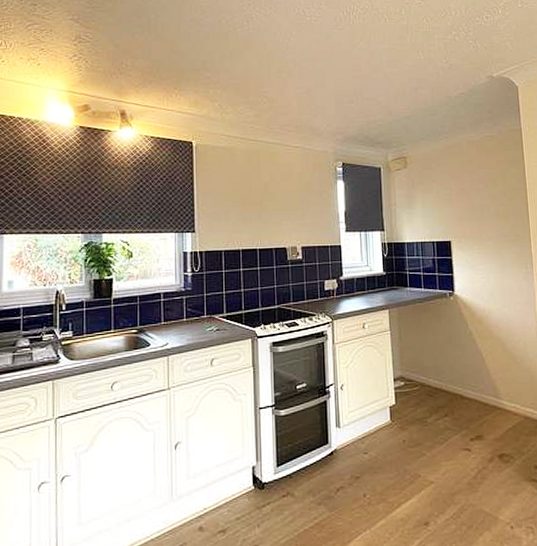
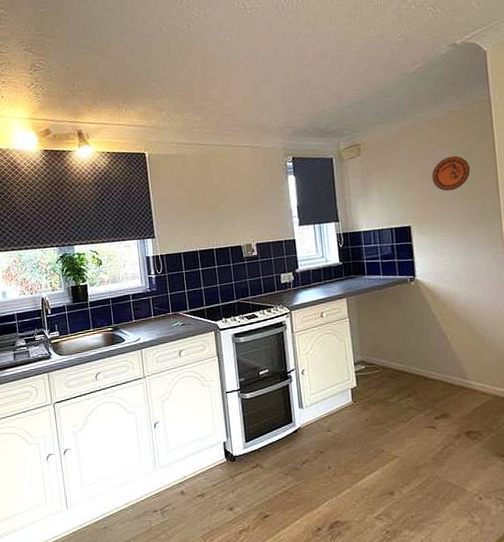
decorative plate: none [470,177,505,210] -> present [431,155,471,191]

